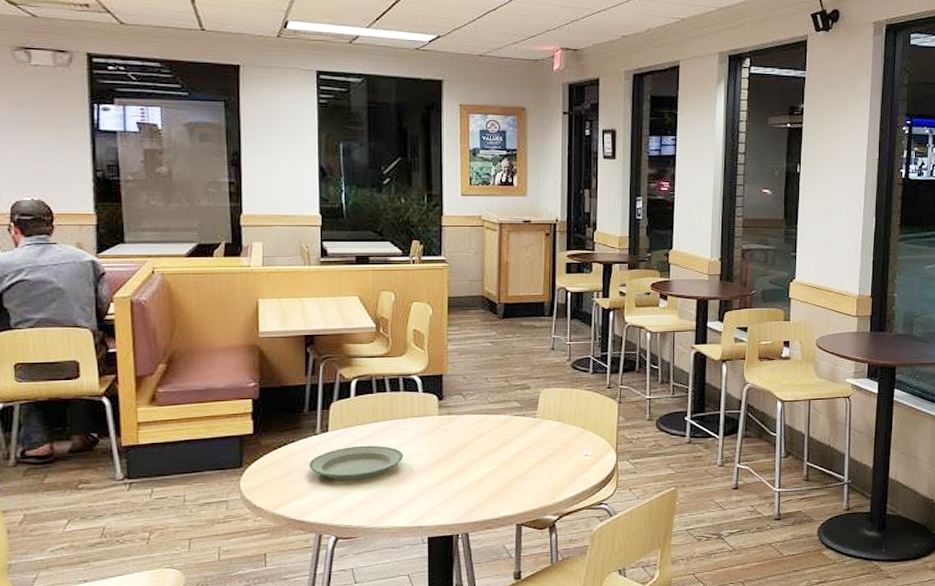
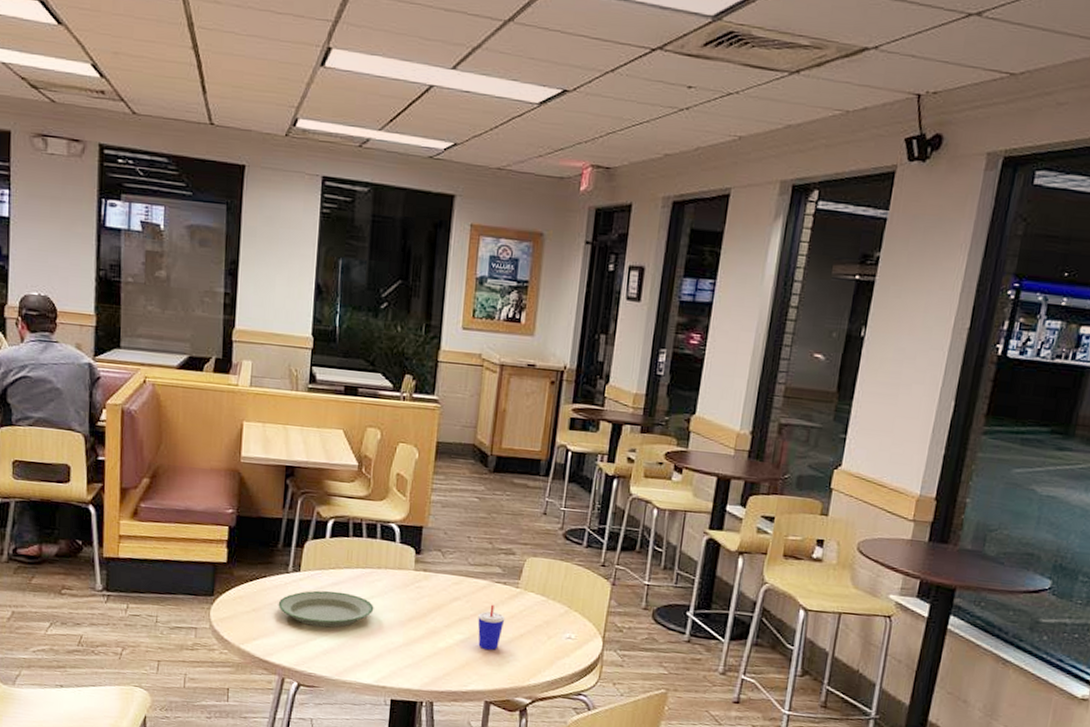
beverage cup: none [502,436,527,477] -> present [477,604,505,650]

